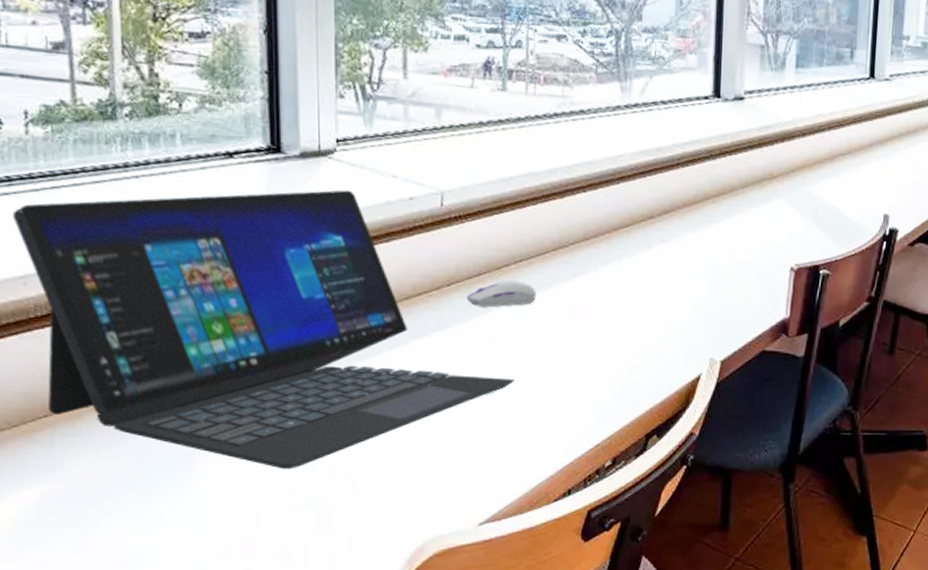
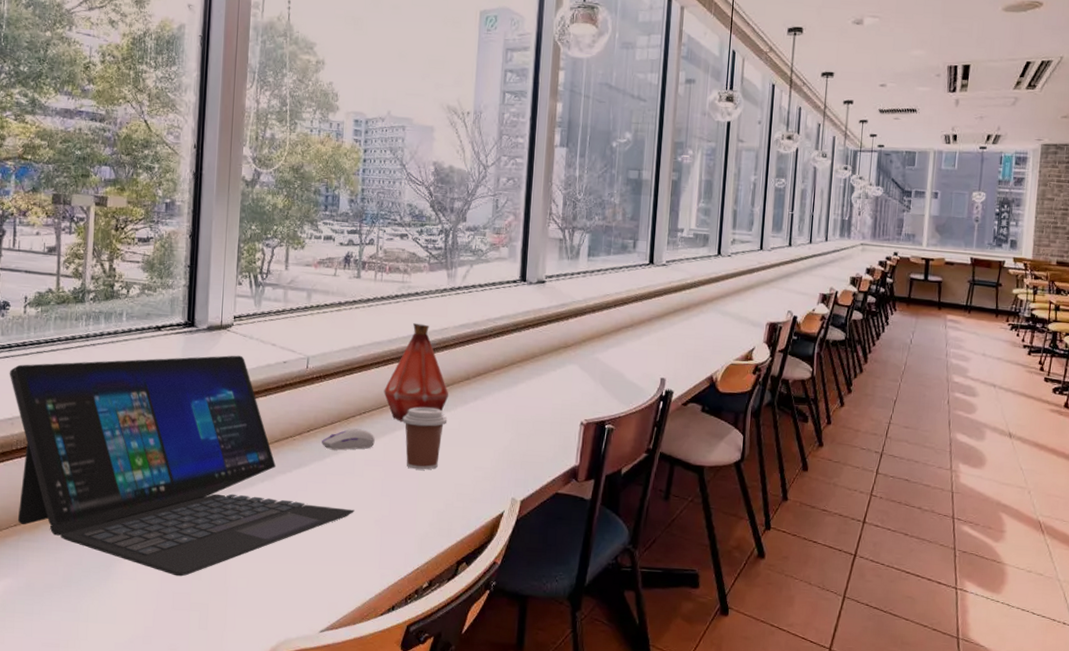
bottle: none [545,149,629,271] -> present [384,323,449,422]
coffee cup: none [571,252,626,329] -> present [402,407,447,470]

